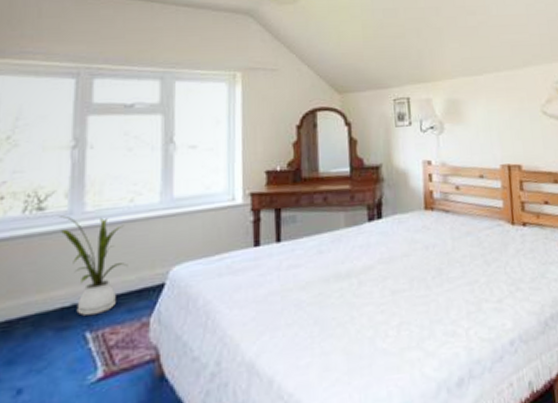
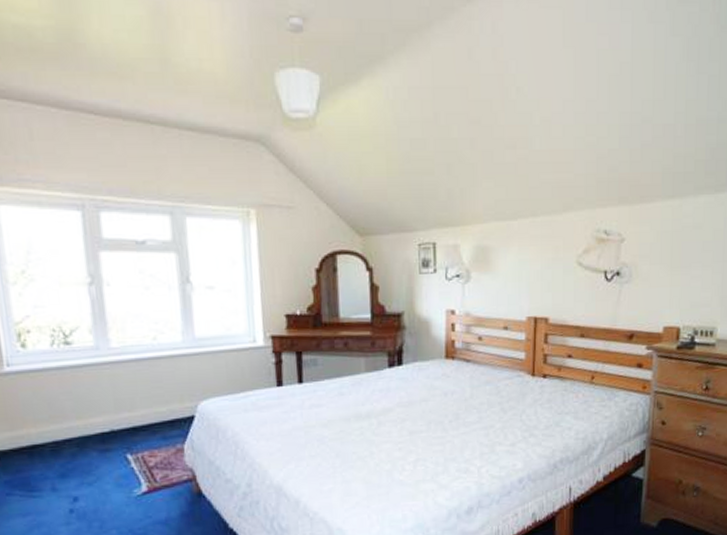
house plant: present [58,215,128,315] -> none [86,350,159,440]

